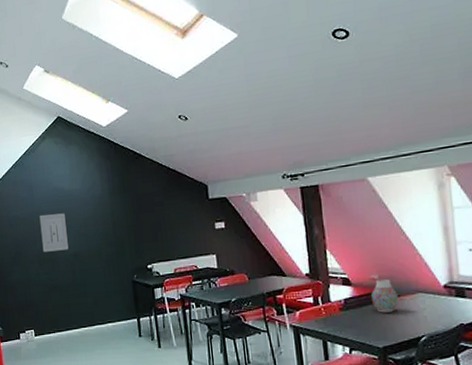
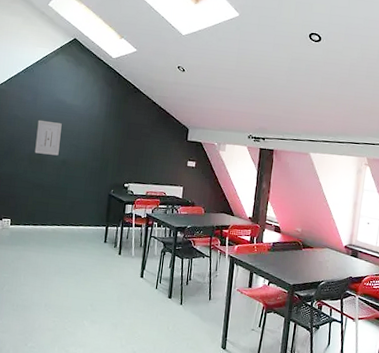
vase: present [370,279,399,313] -> none [292,233,313,259]

